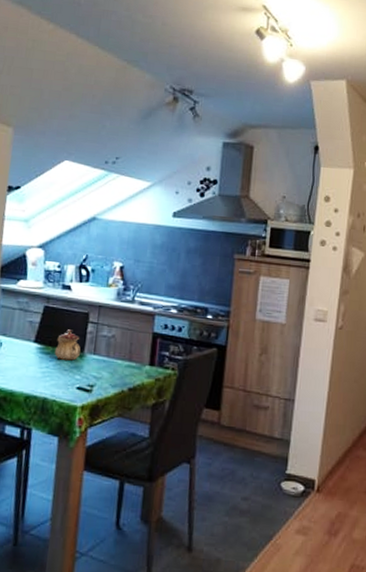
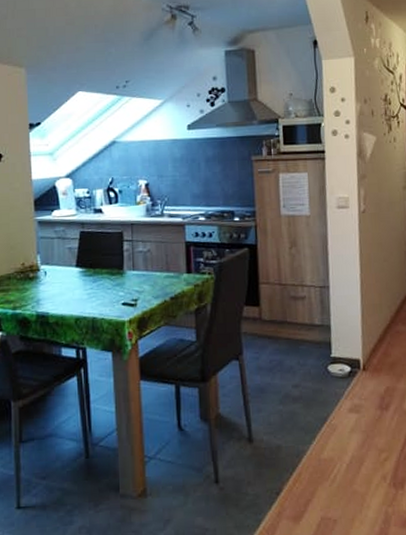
teapot: present [54,329,81,361] -> none [96,250,120,280]

